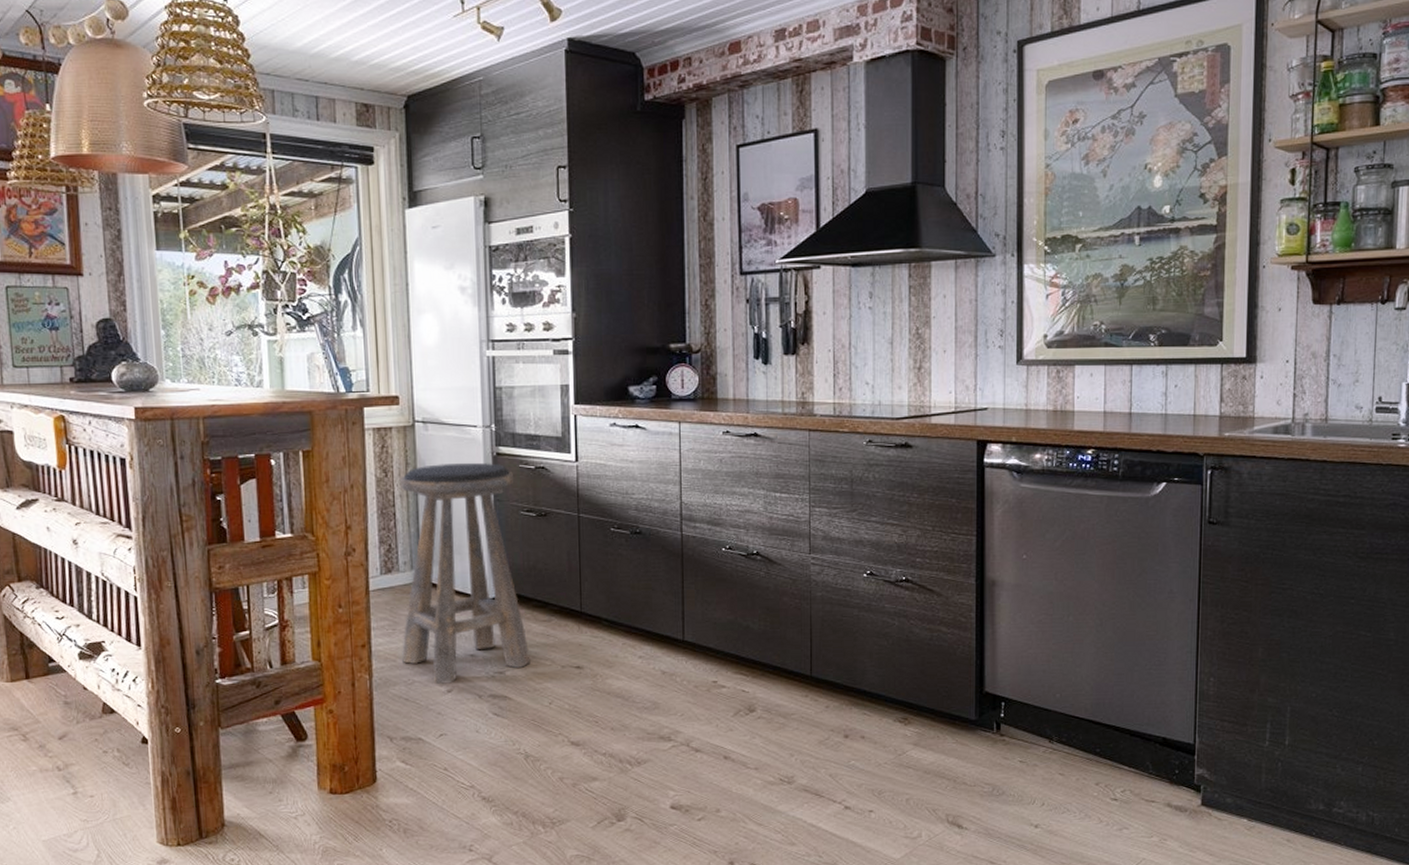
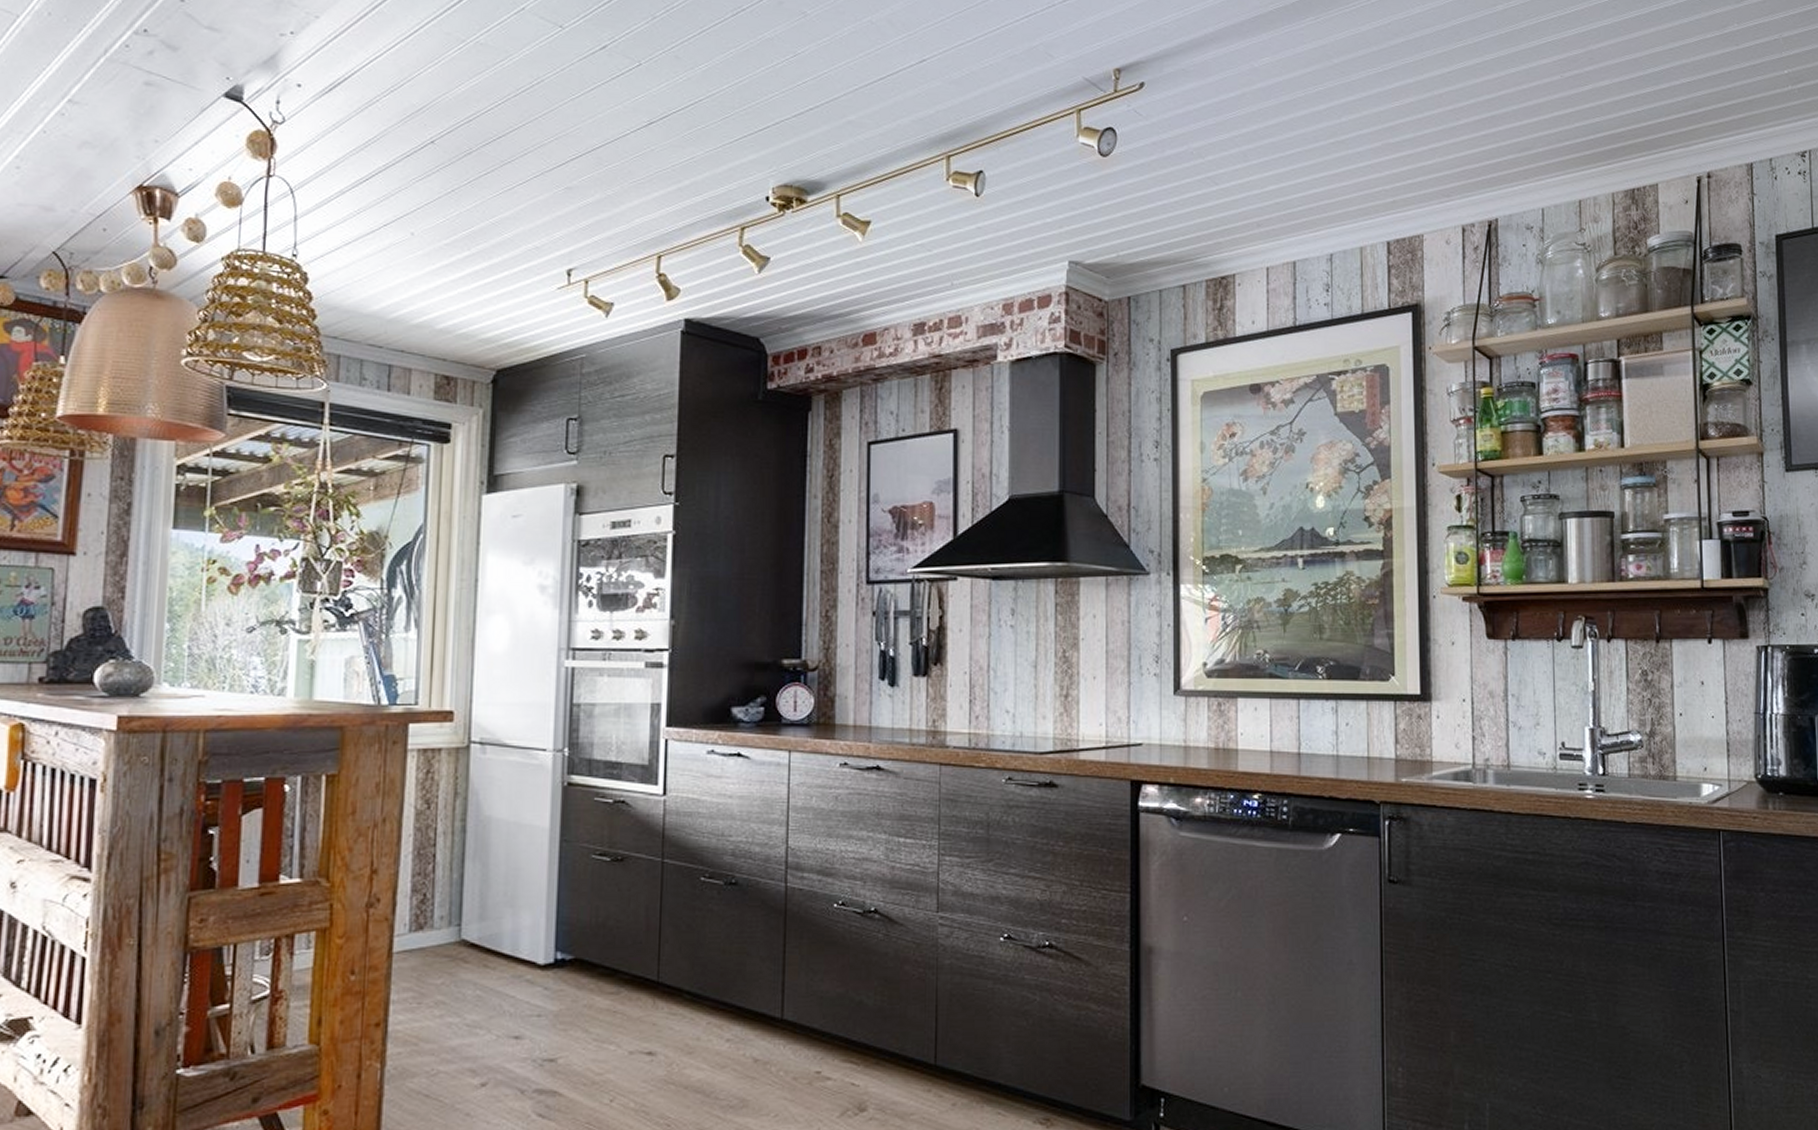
stool: present [400,462,531,684] -> none [425,793,590,1075]

